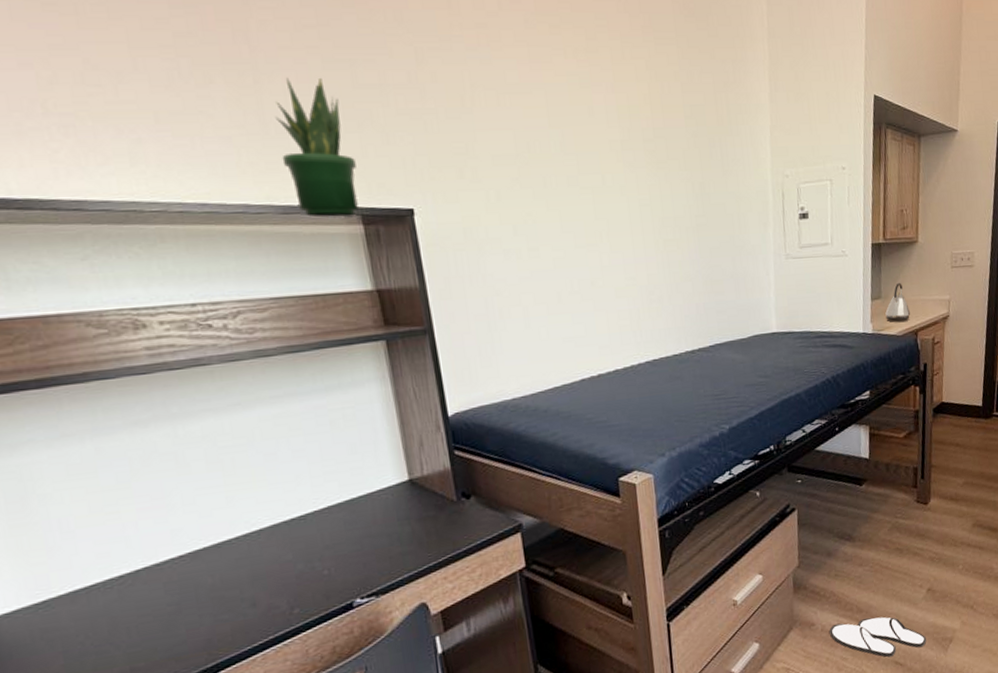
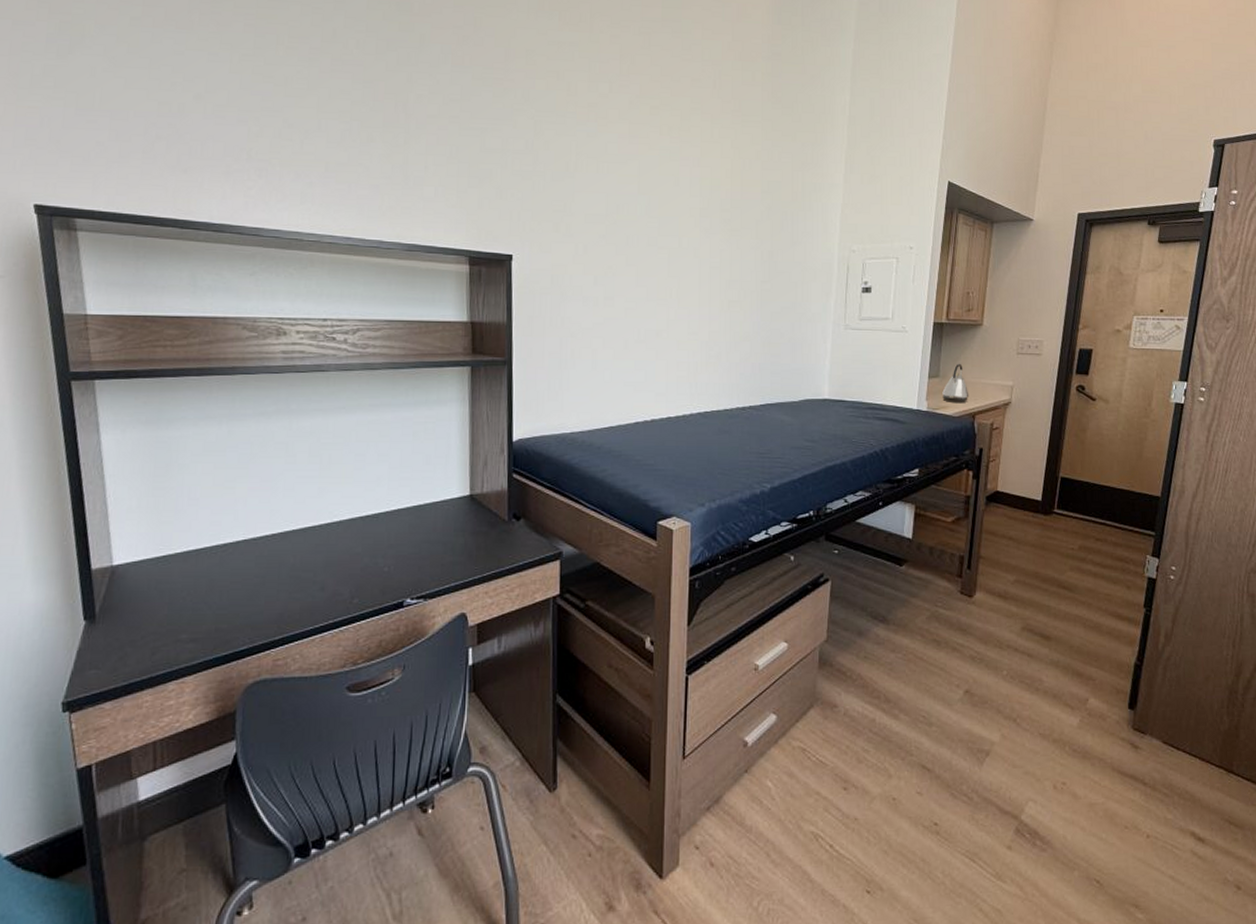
planter: present [276,77,358,218] -> none [414,140,472,257]
slippers: present [829,617,927,657] -> none [853,710,960,759]

